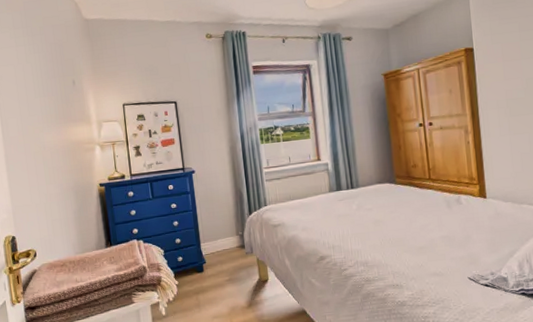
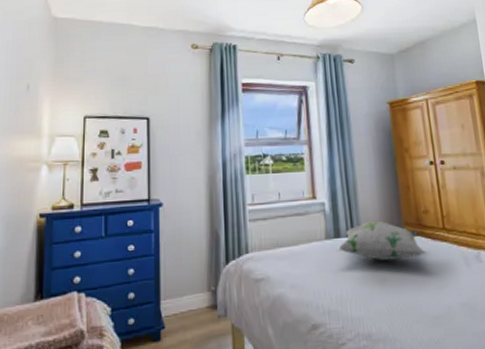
decorative pillow: none [341,175,414,207] -> present [339,221,427,261]

